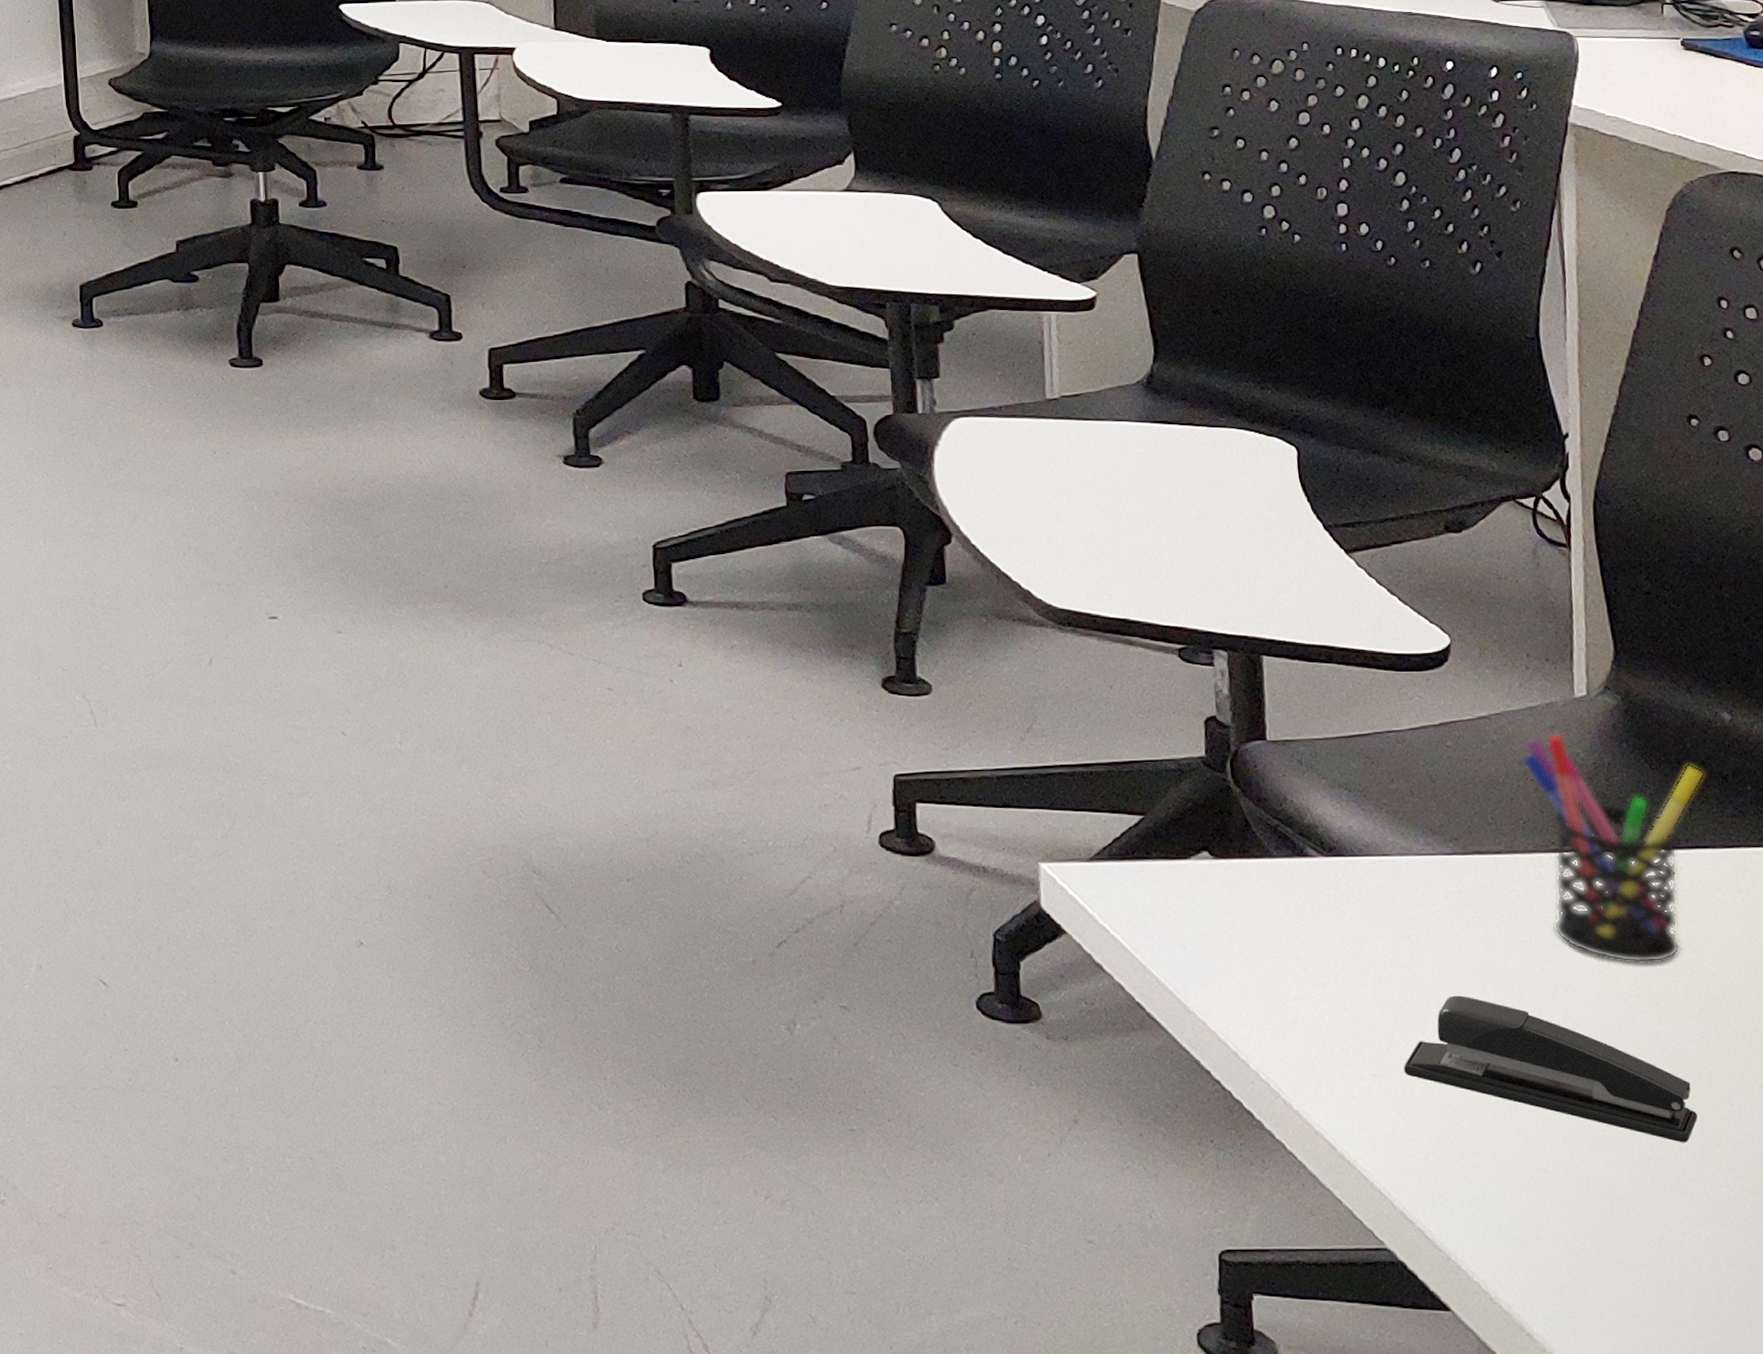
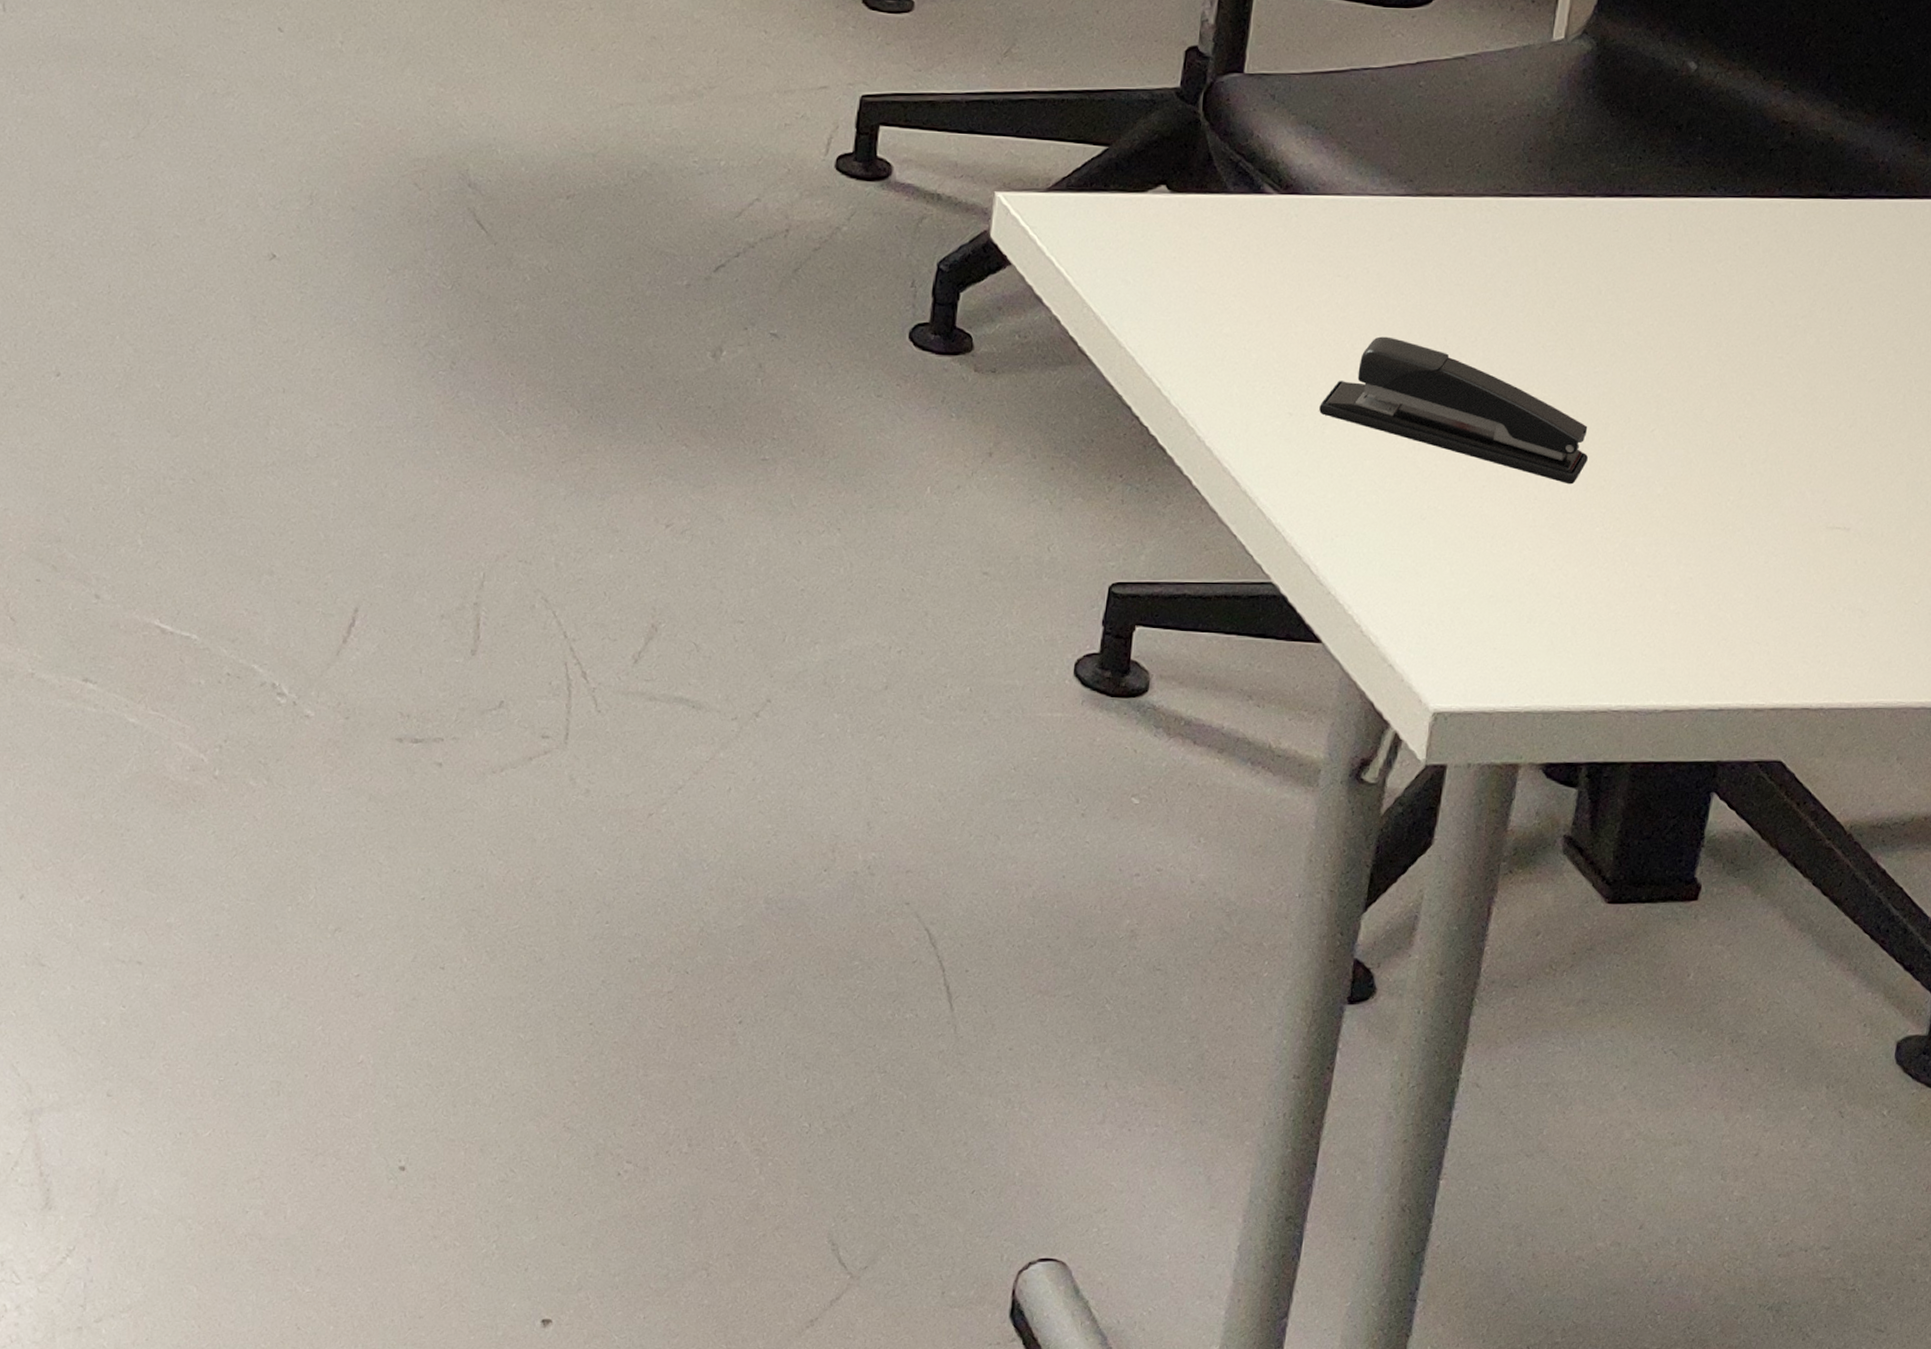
pen holder: present [1521,733,1704,964] -> none [1488,76,1661,310]

